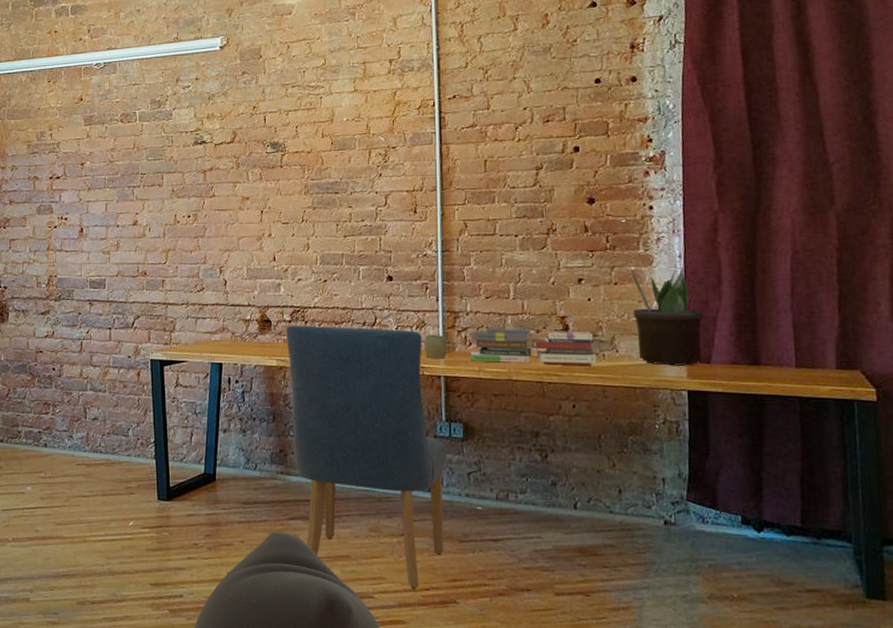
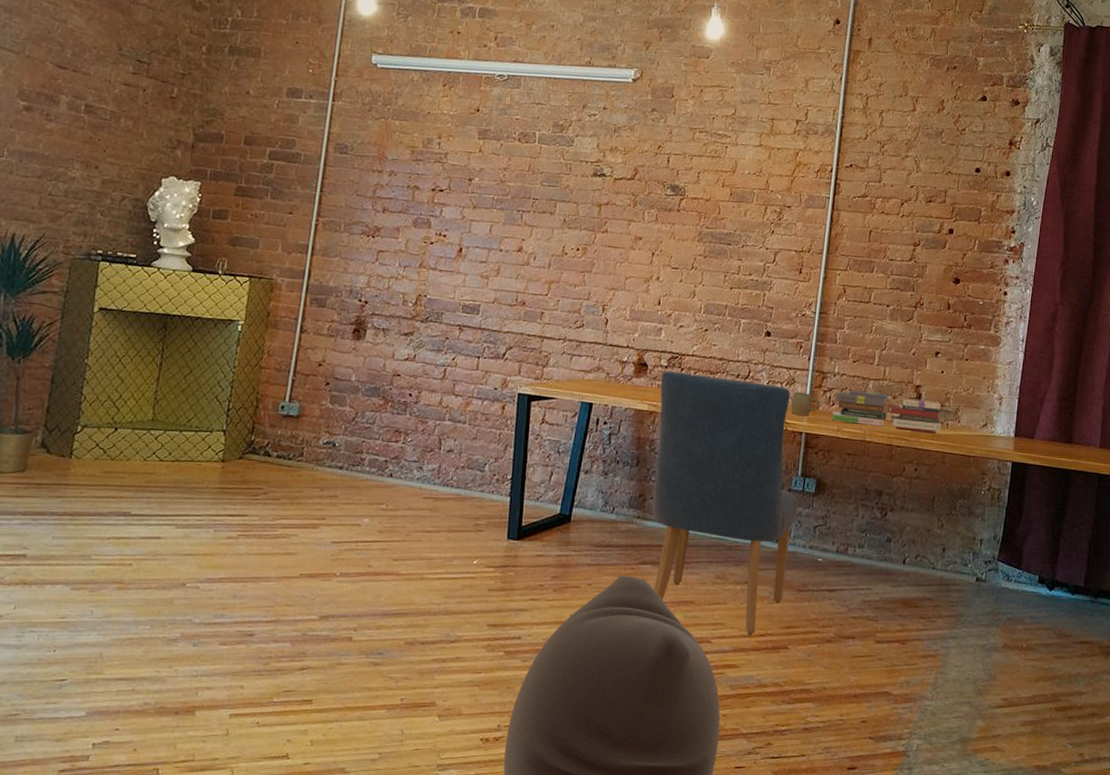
planter: present [630,266,703,366] -> none [976,345,1034,440]

